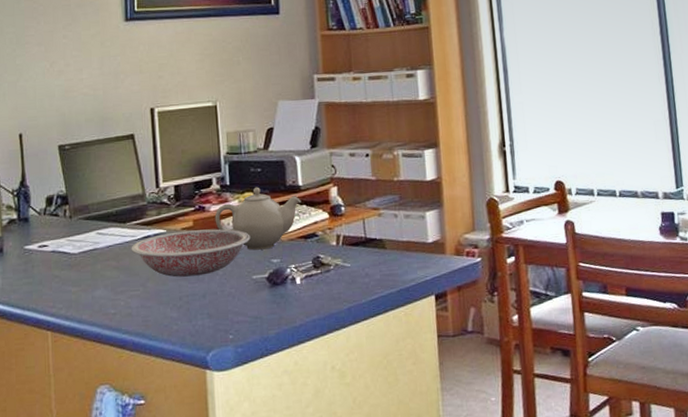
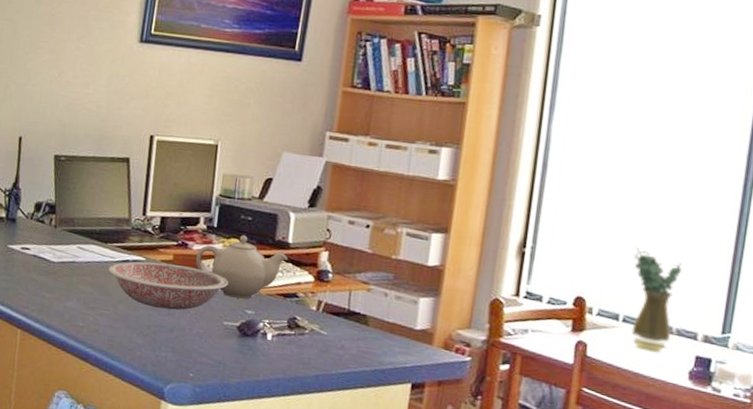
vase: none [593,127,638,218] -> present [631,247,682,354]

